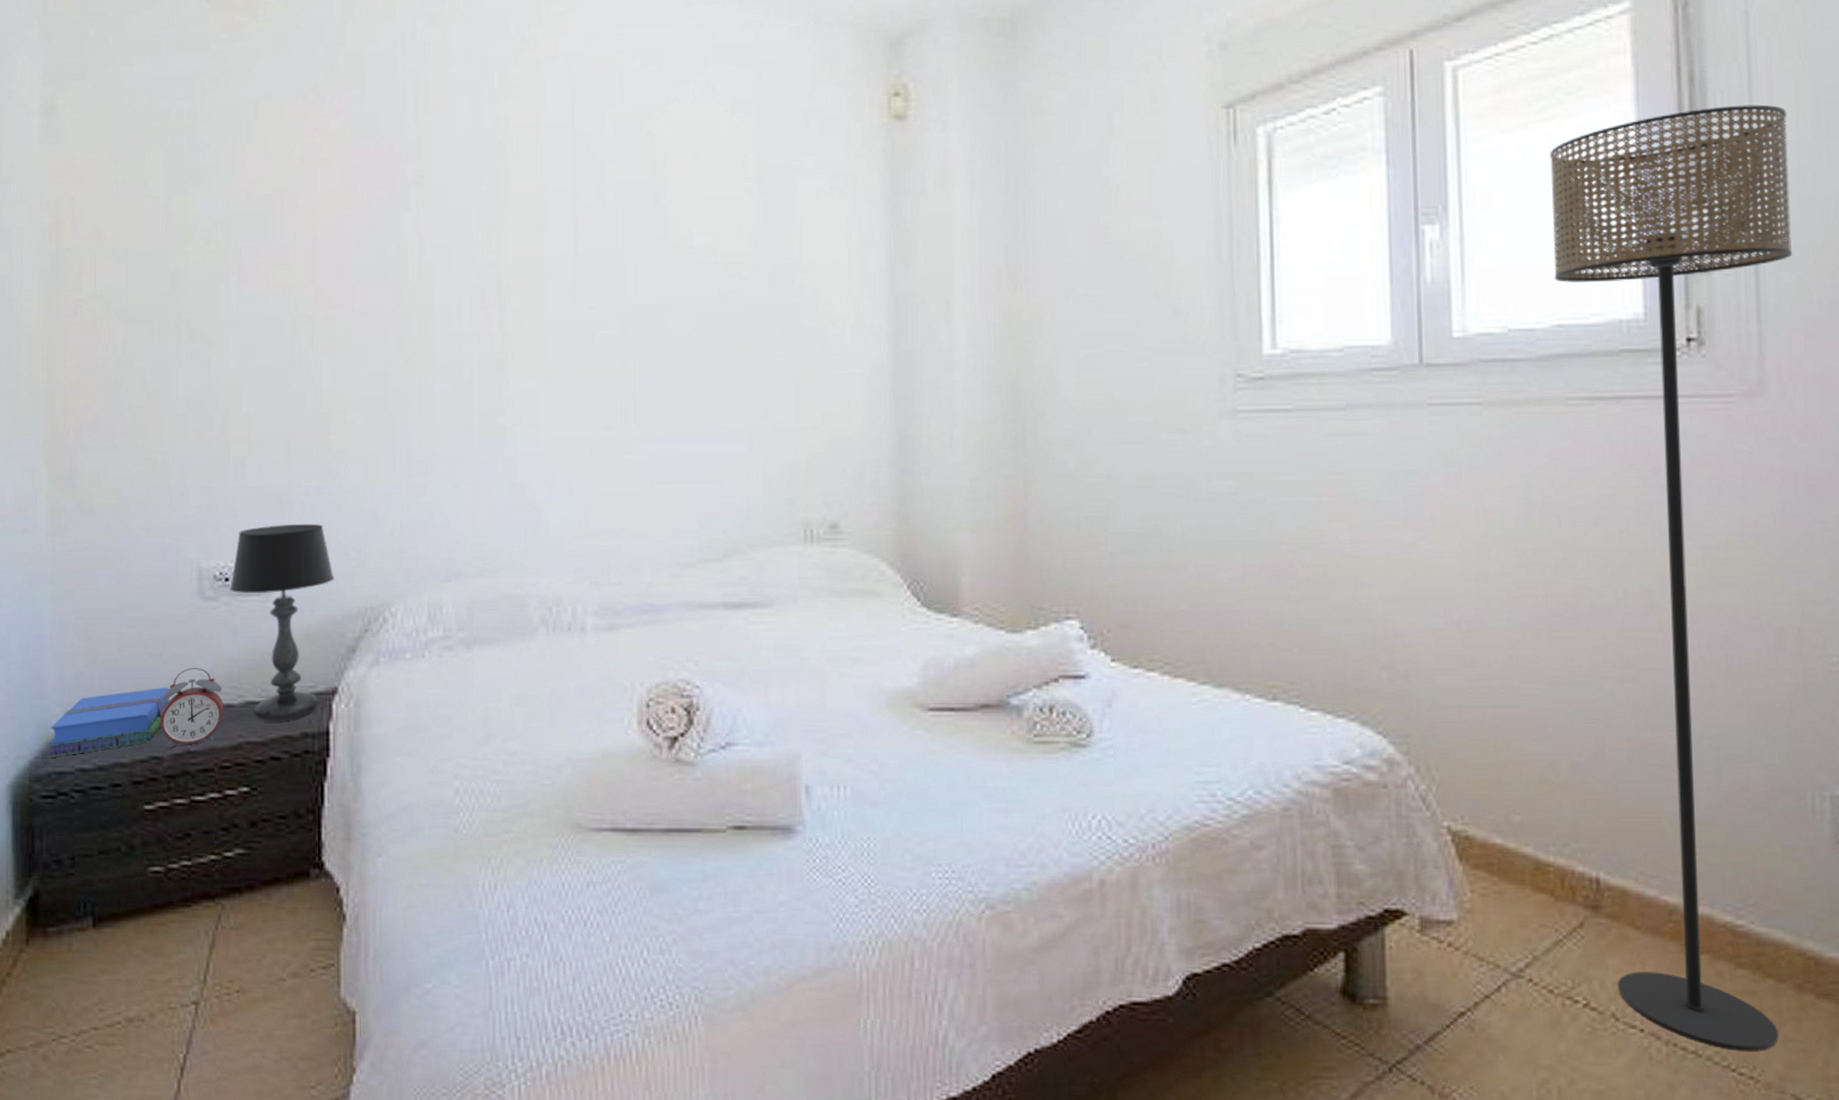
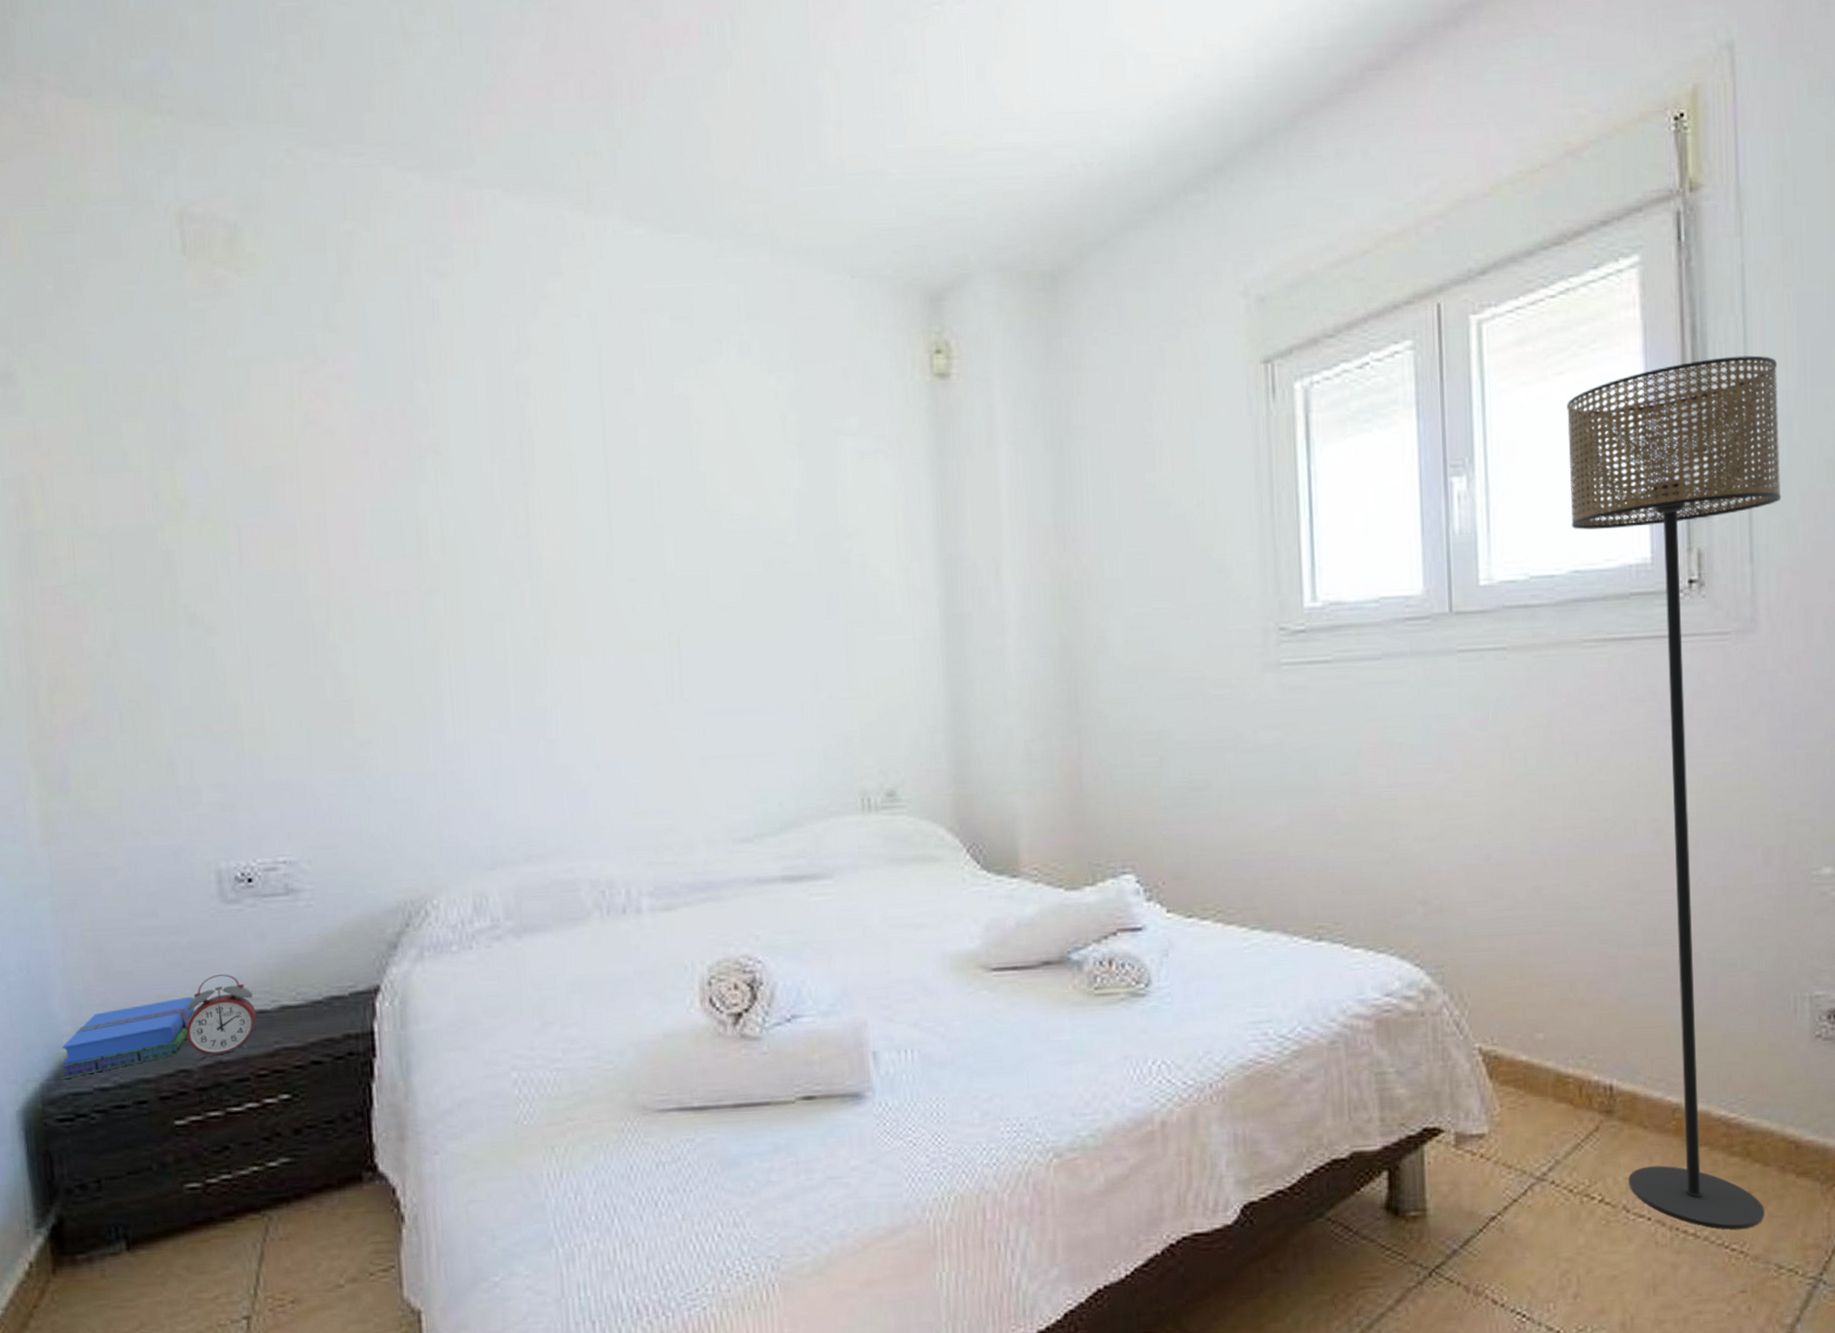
table lamp: present [229,523,334,722] -> none [253,817,369,1026]

